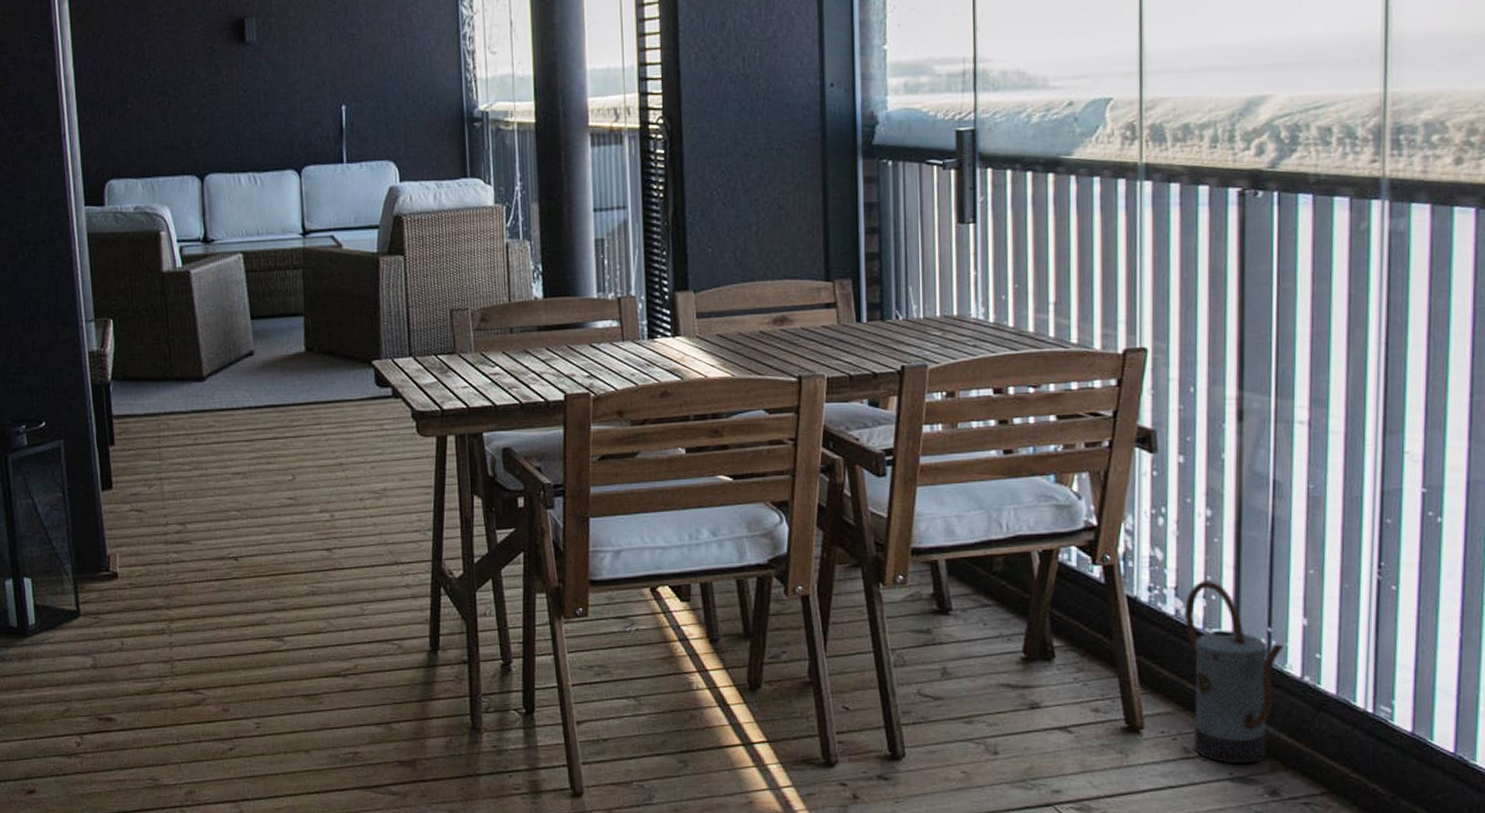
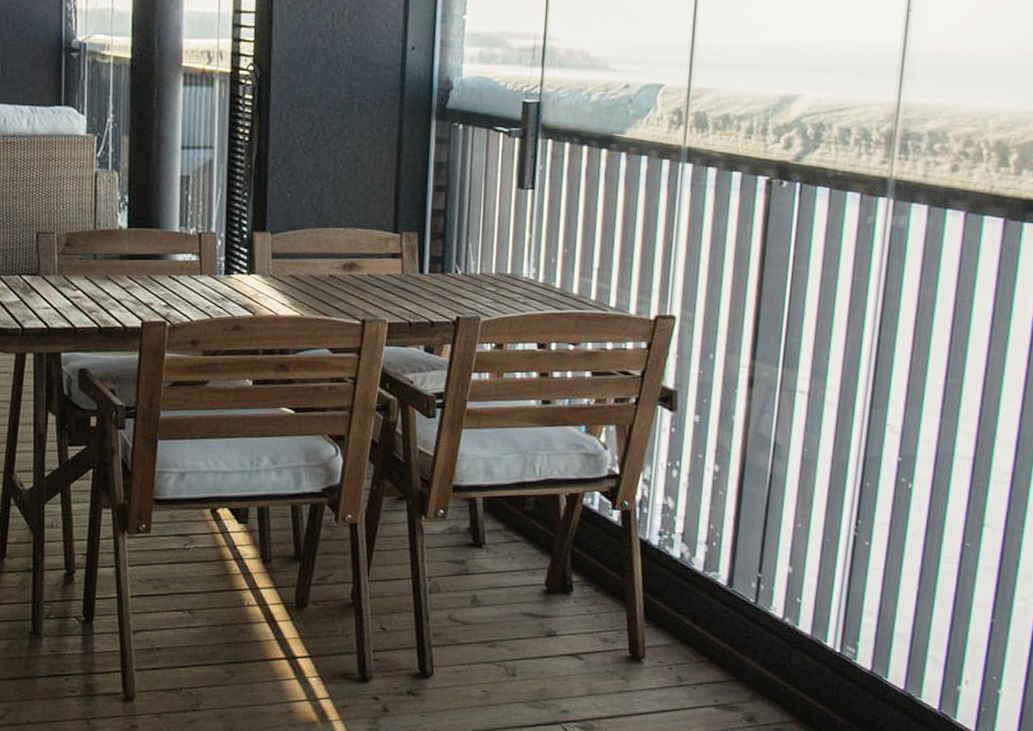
watering can: present [1184,580,1283,764] -> none [686,528,770,693]

